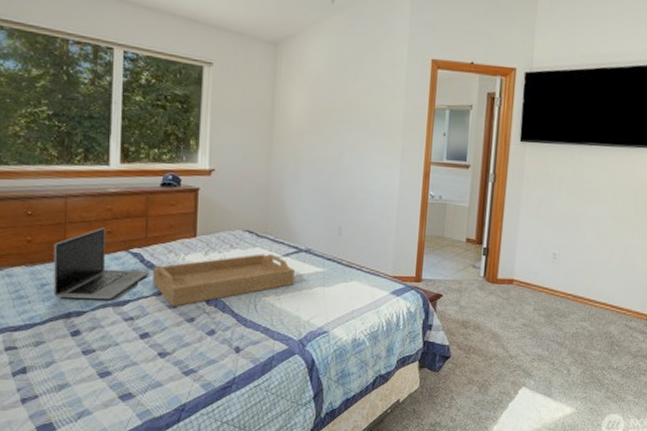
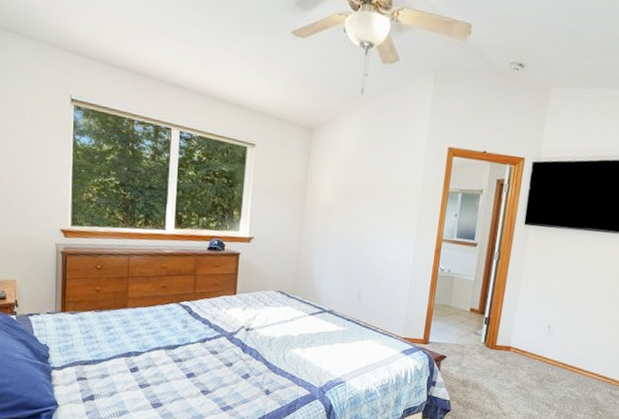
laptop: present [53,228,150,299] -> none [117,282,197,343]
serving tray: present [153,254,295,307] -> none [198,312,319,353]

